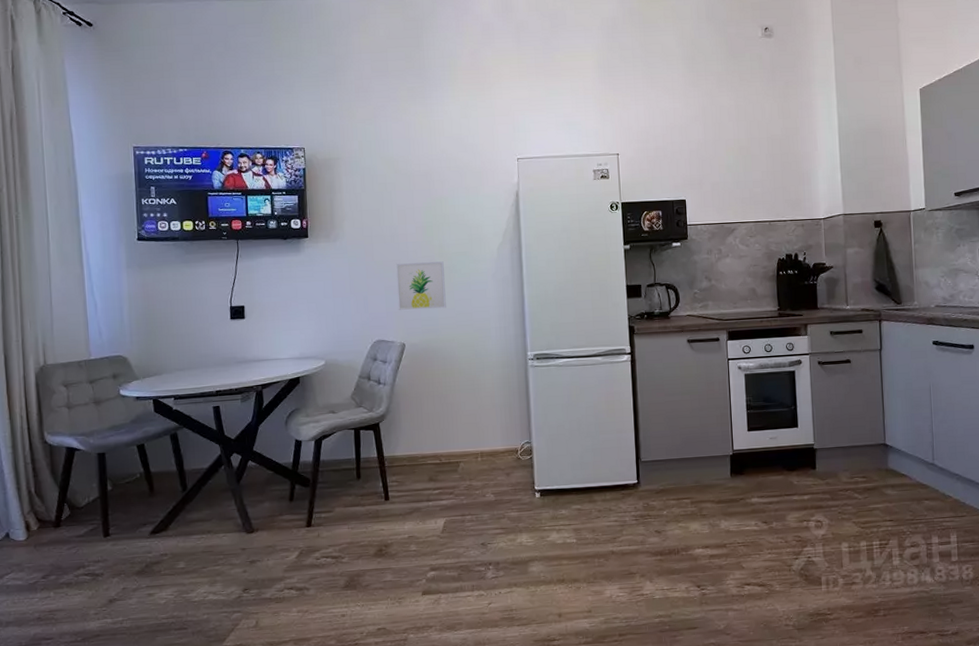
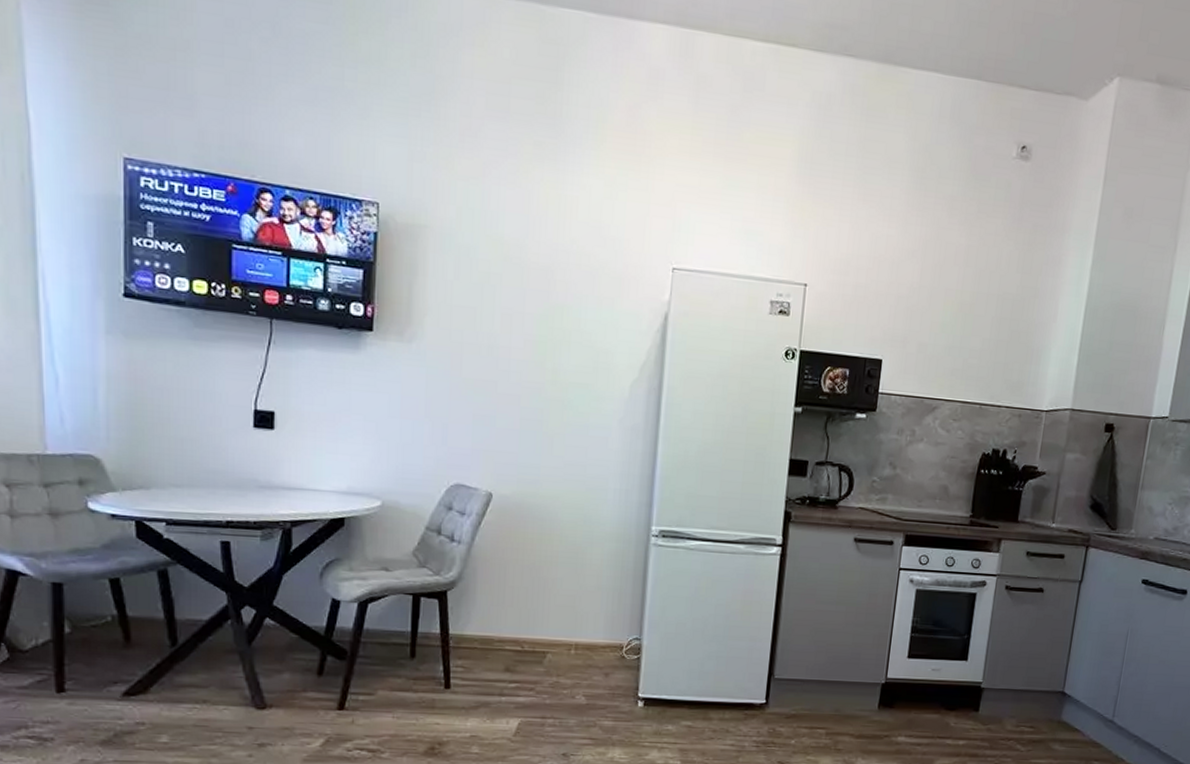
wall art: present [396,261,446,311] -> none [487,385,556,455]

